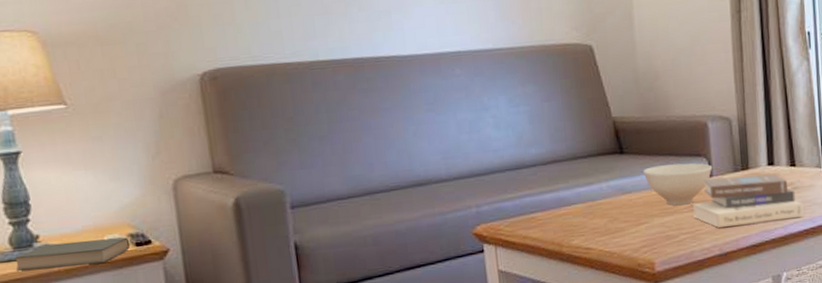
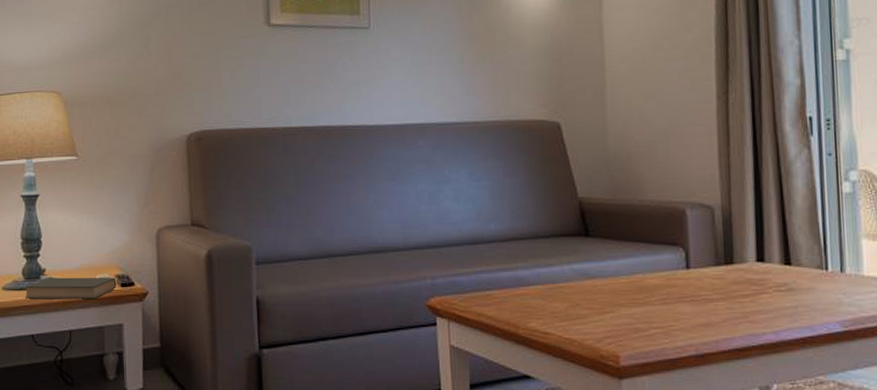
bowl: present [642,163,713,206] -> none [609,251,691,297]
books: present [692,173,805,228] -> none [665,270,802,325]

